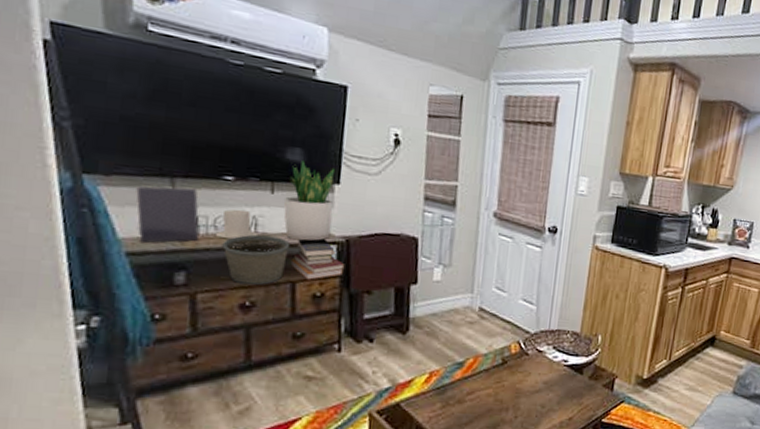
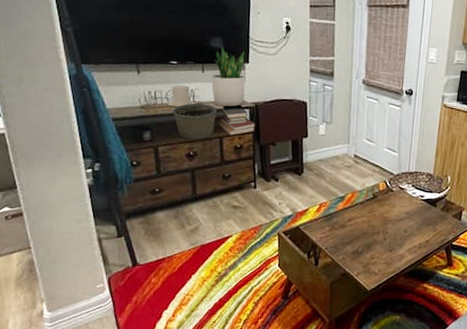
book: present [136,185,200,244] -> none [115,70,158,112]

